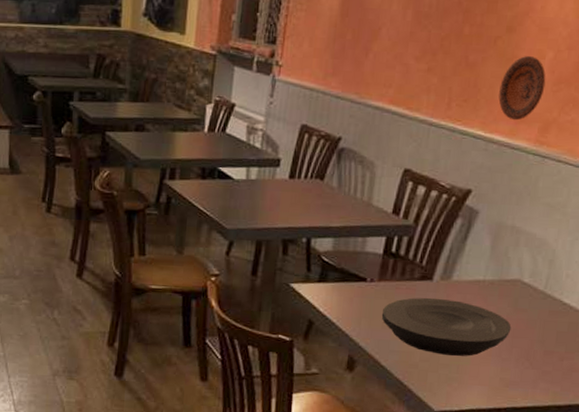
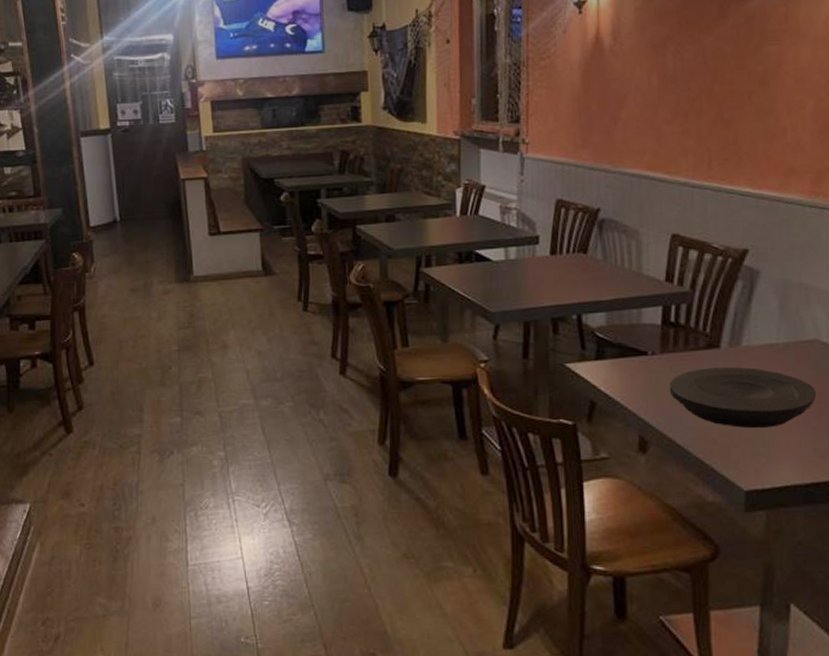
decorative plate: present [498,56,546,121] -> none [762,107,811,174]

